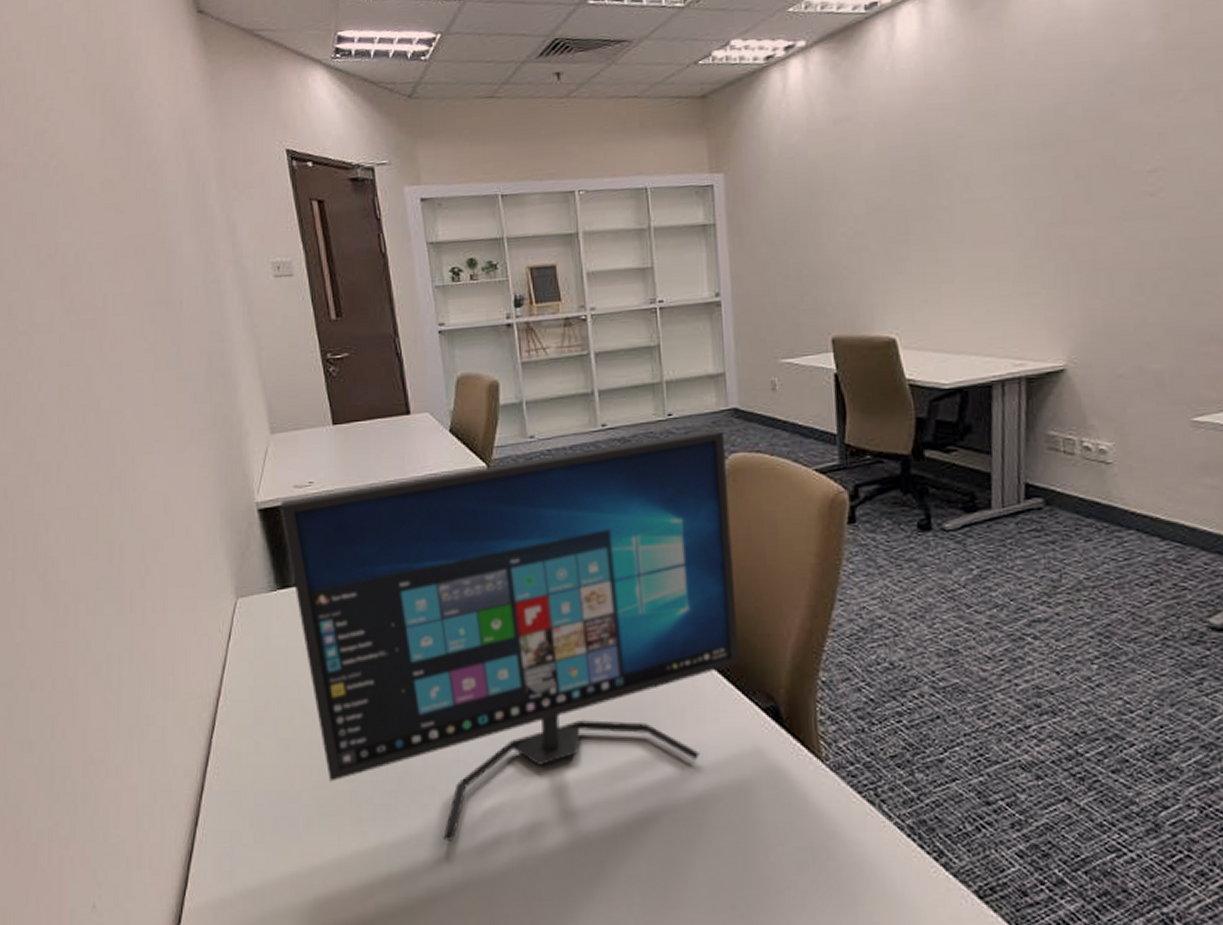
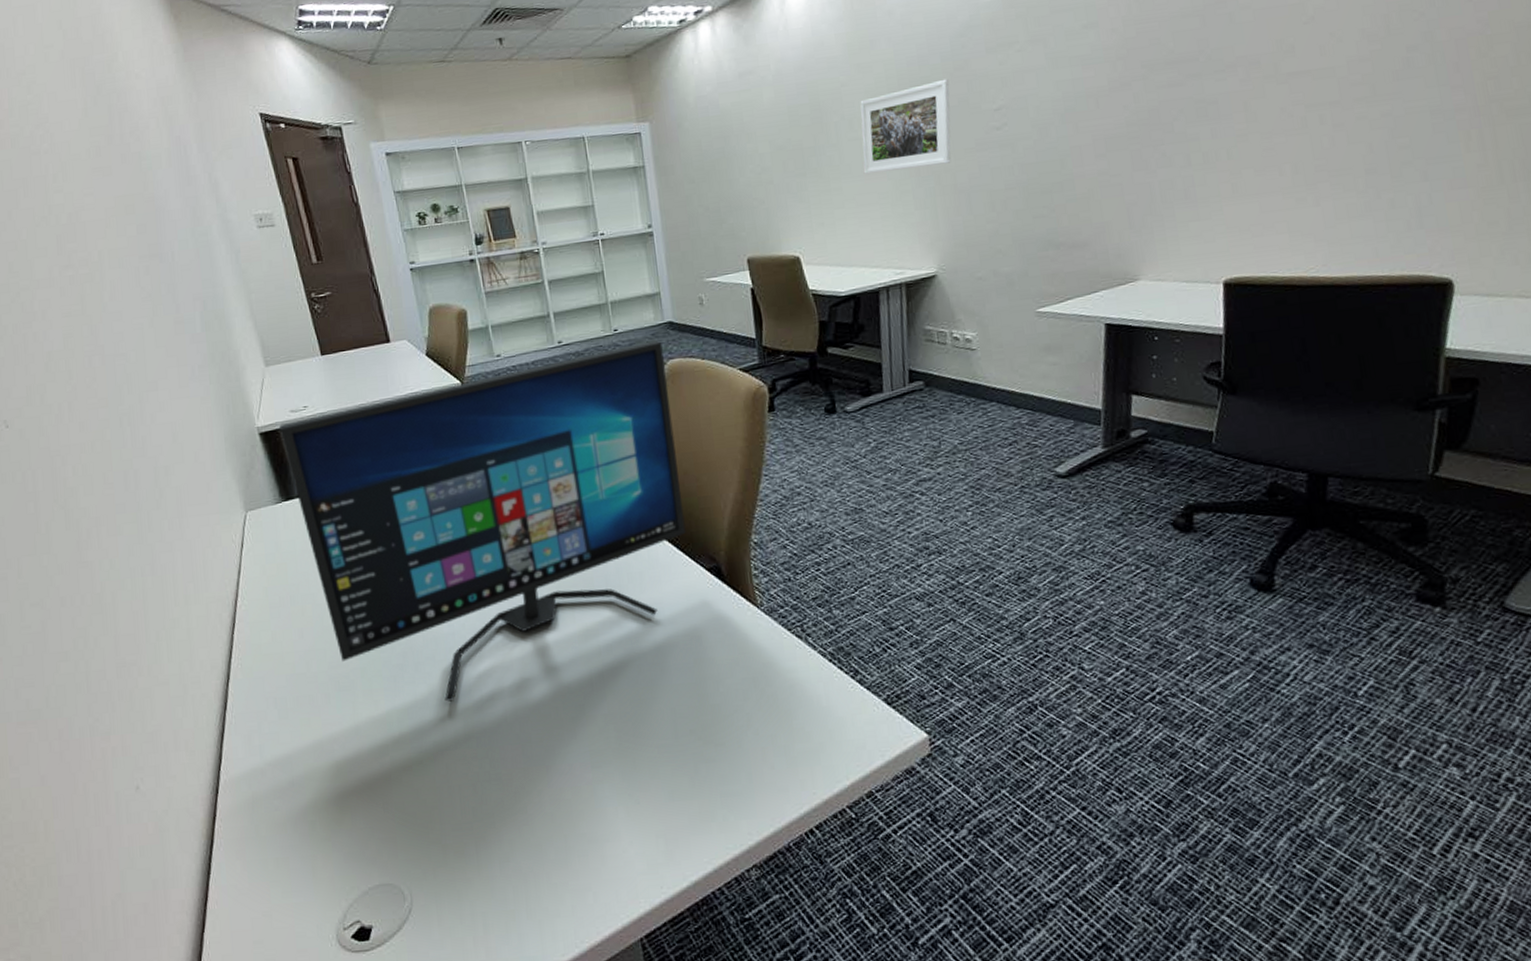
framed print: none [979,132,1092,243] -> present [860,79,951,174]

